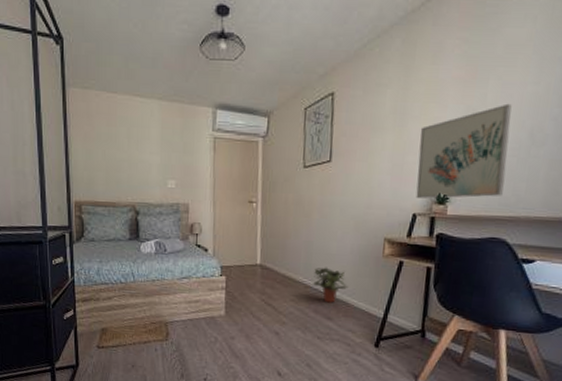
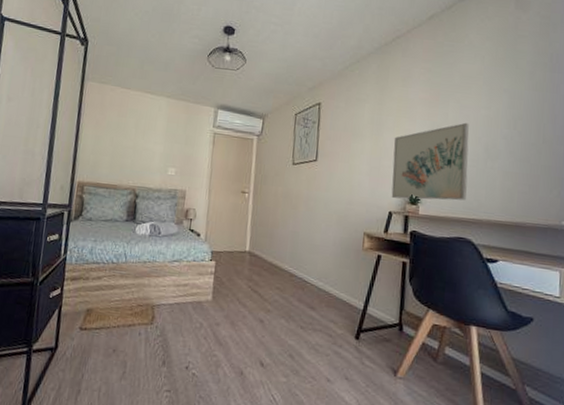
potted plant: present [313,267,349,303] -> none [298,257,331,293]

